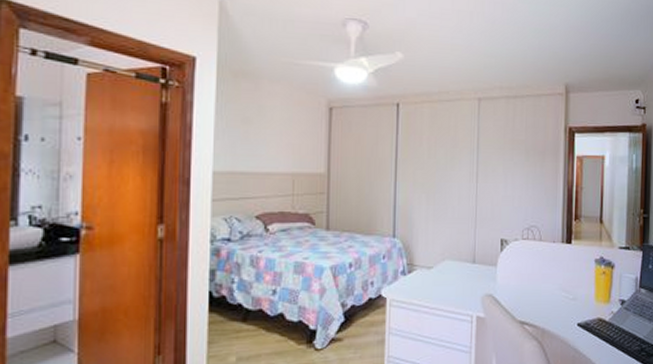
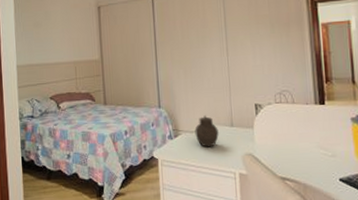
jar: none [432,249,459,286] -> present [194,115,219,148]

